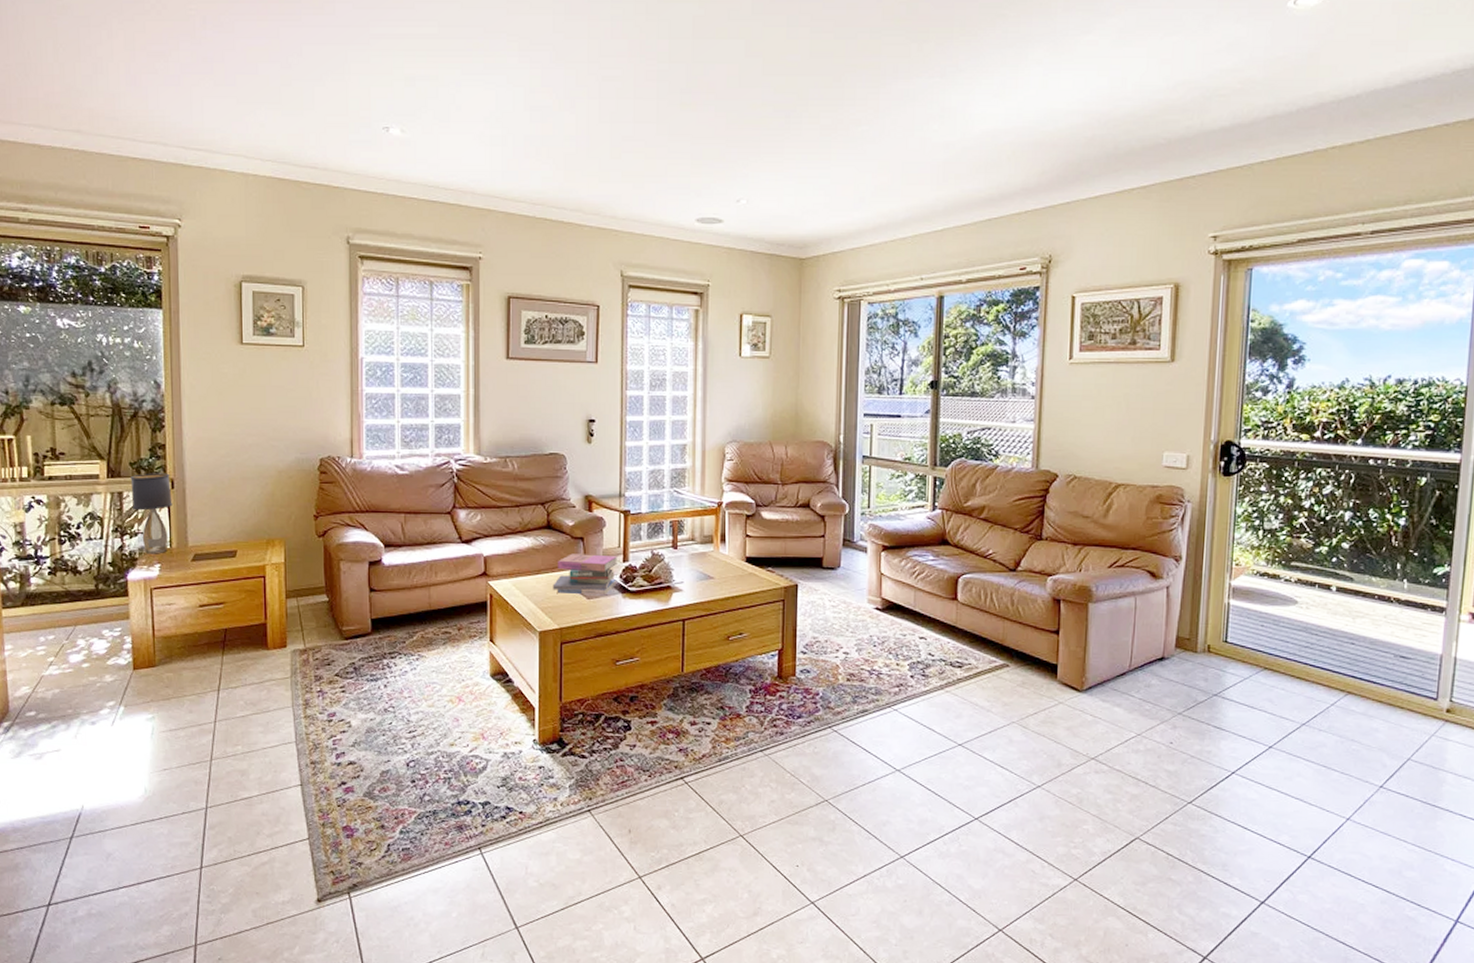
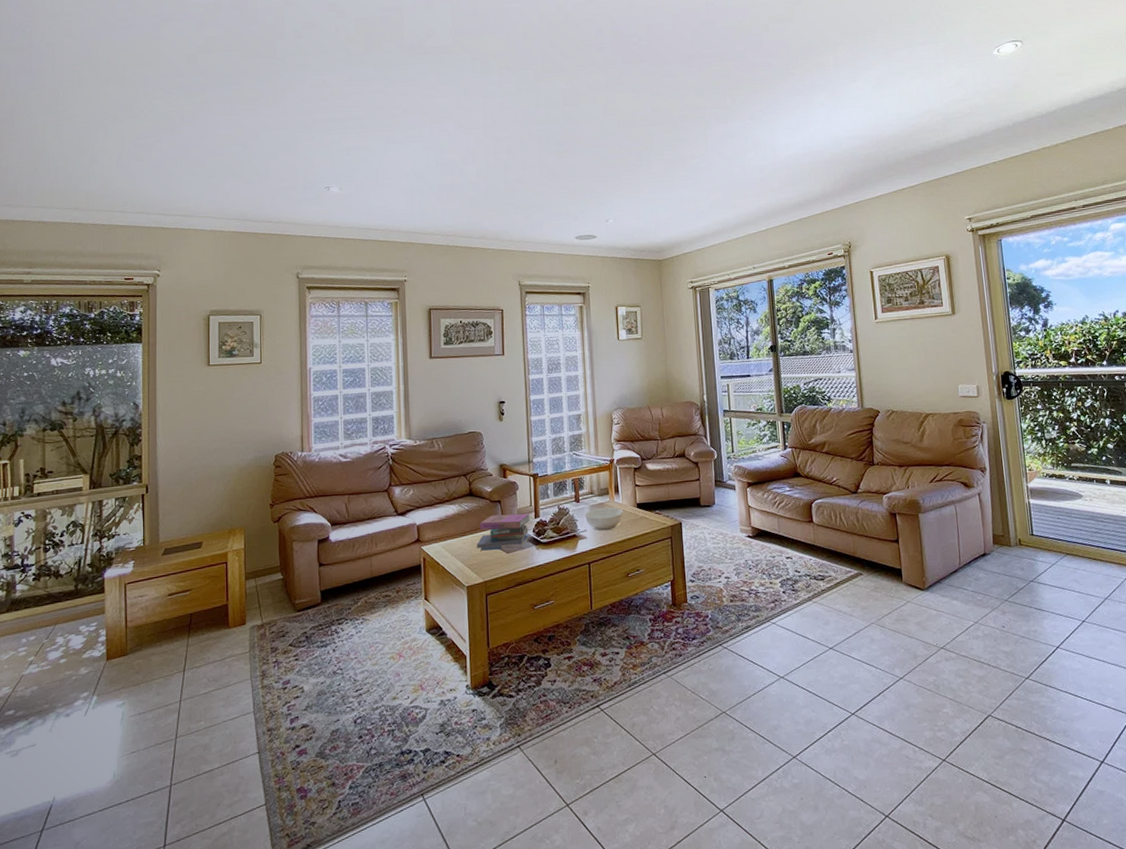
table lamp: present [130,473,173,554] -> none [110,480,146,553]
bowl: none [683,558,729,585] -> present [585,507,624,531]

